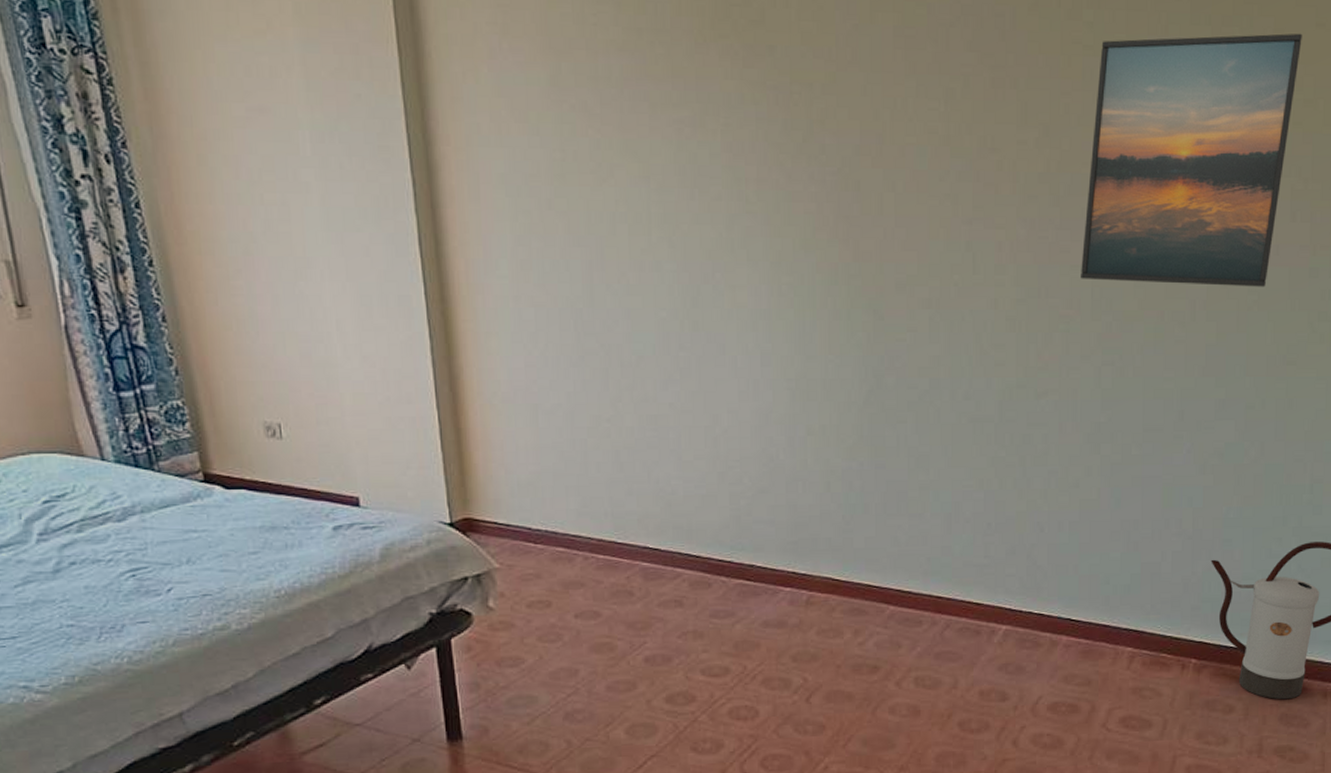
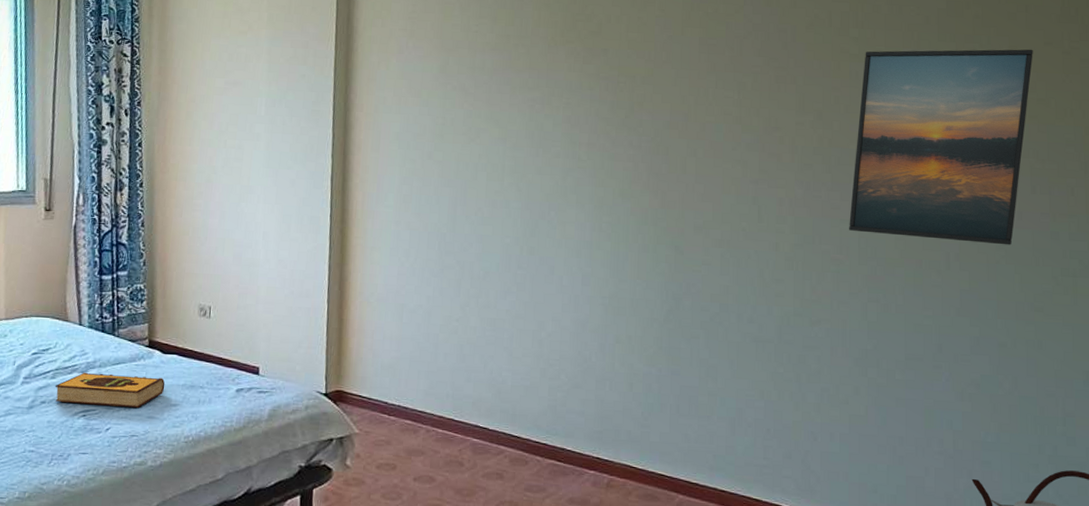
hardback book: none [85,520,237,562] -> present [55,372,165,408]

